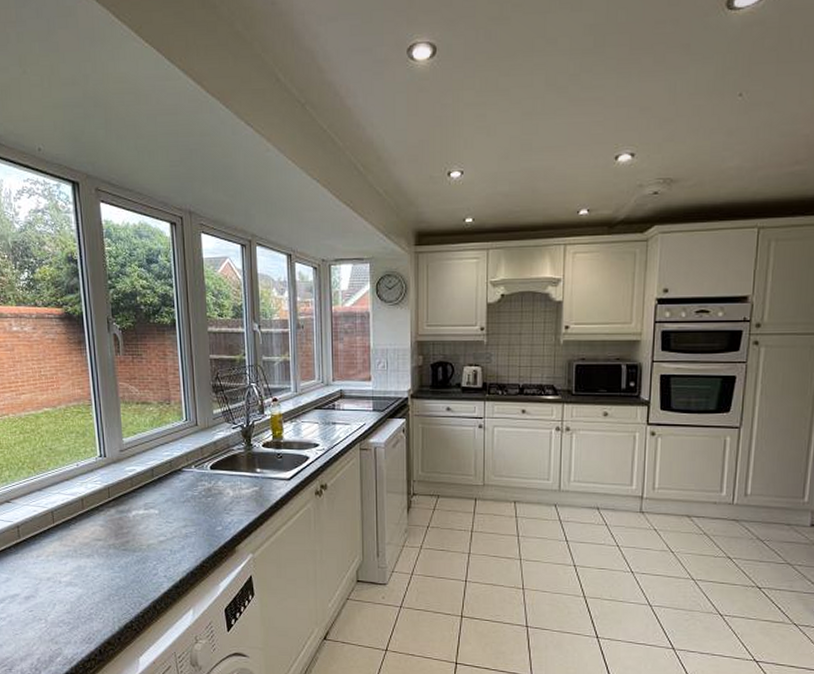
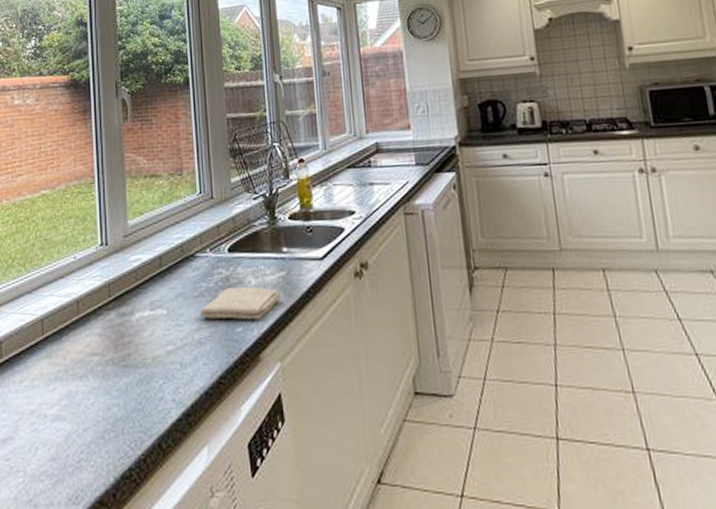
washcloth: none [186,497,254,522] -> present [200,286,281,320]

